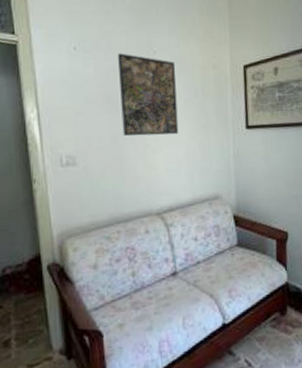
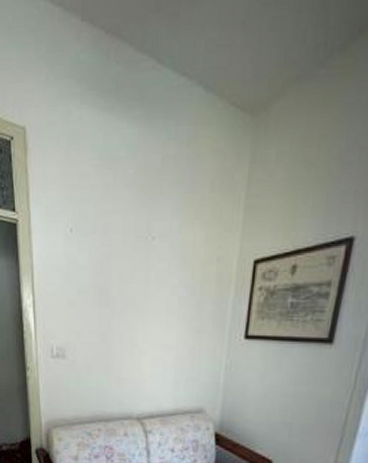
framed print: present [118,53,179,136] -> none [112,237,175,337]

